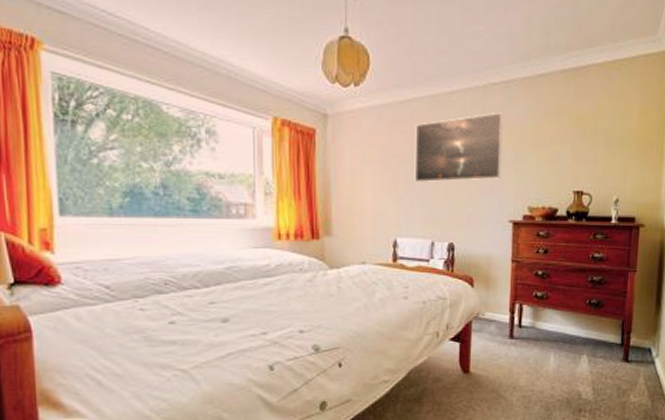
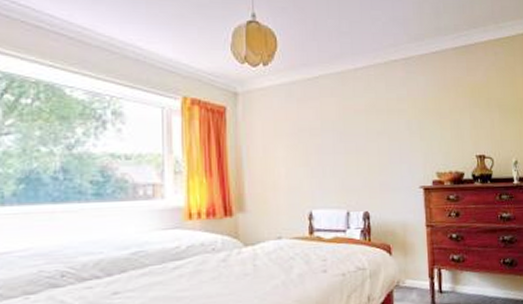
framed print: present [414,112,503,182] -> none [324,85,408,153]

